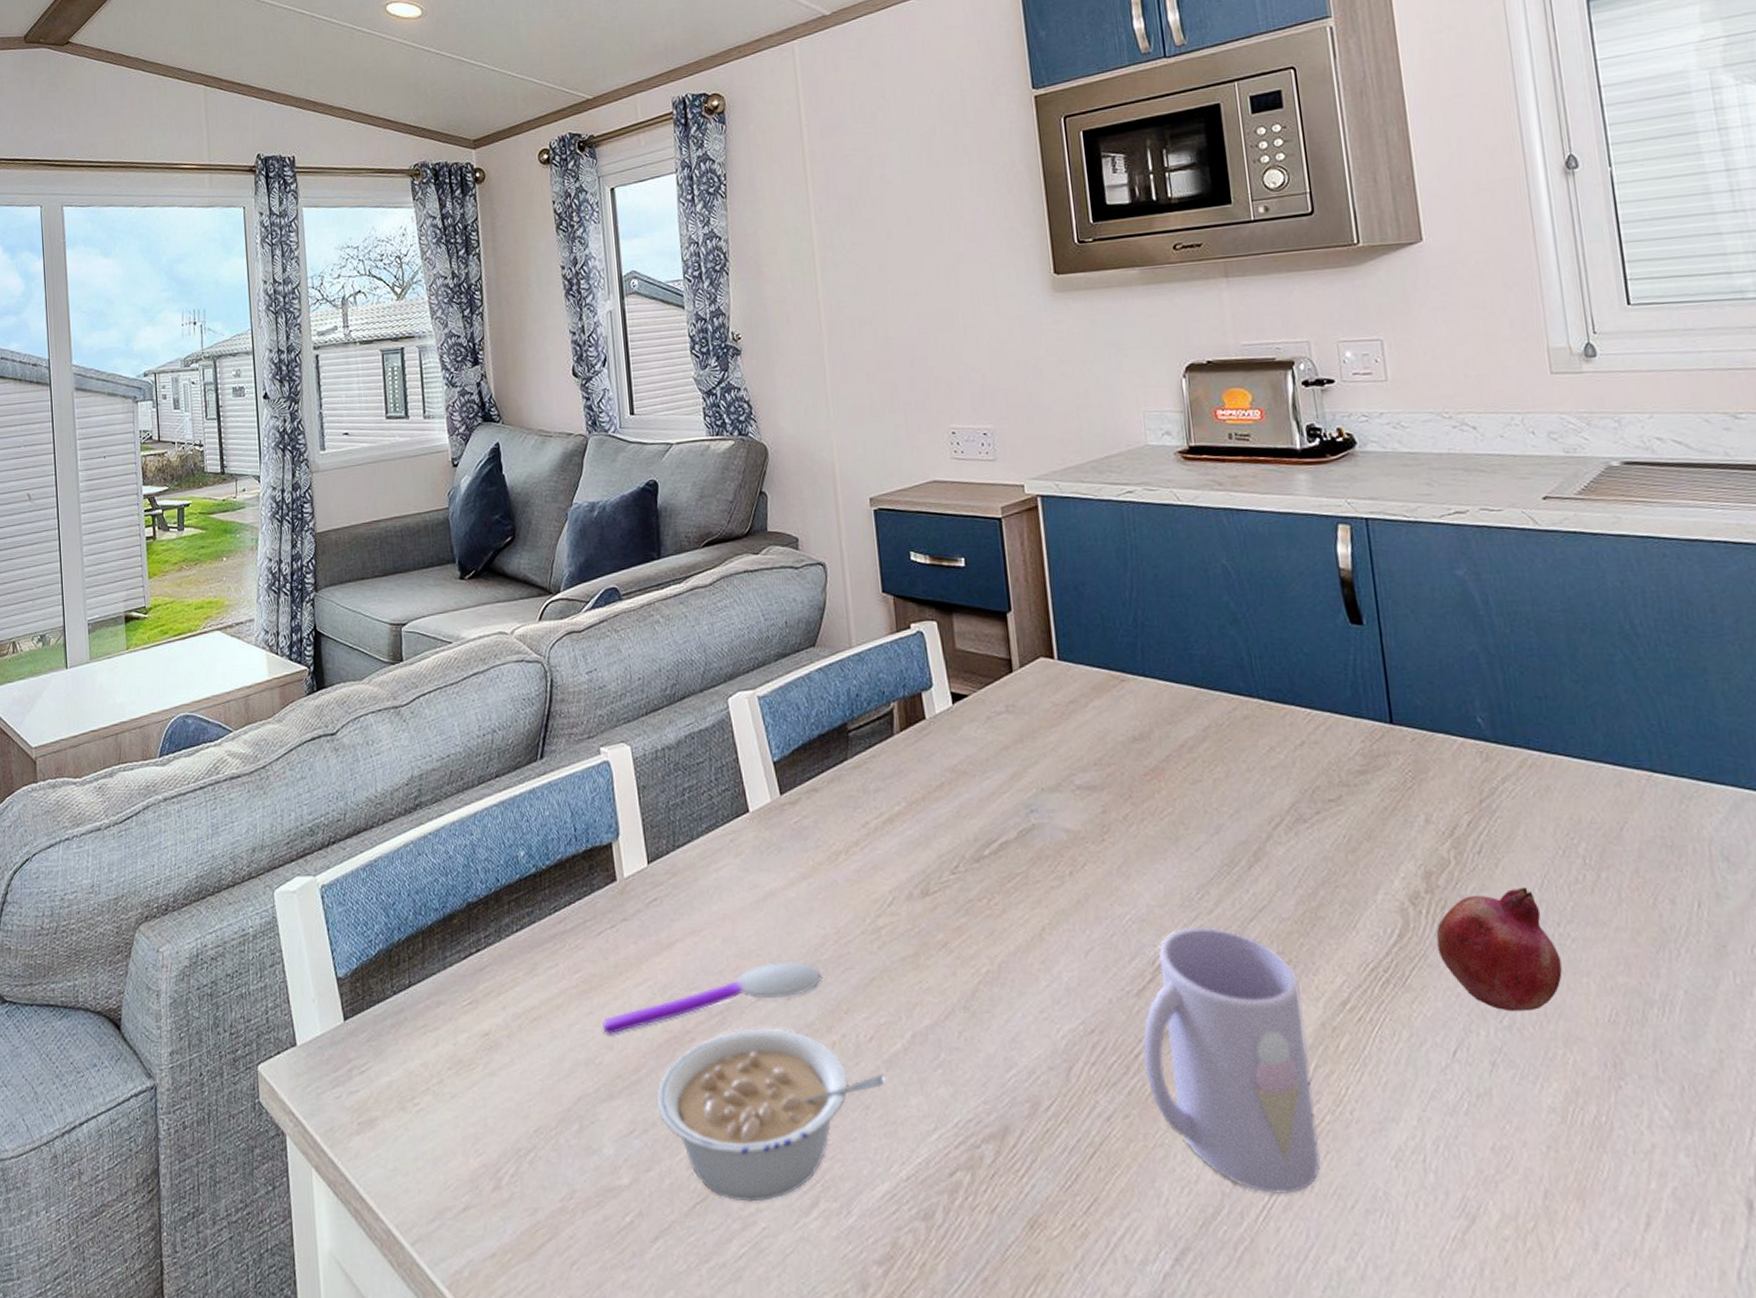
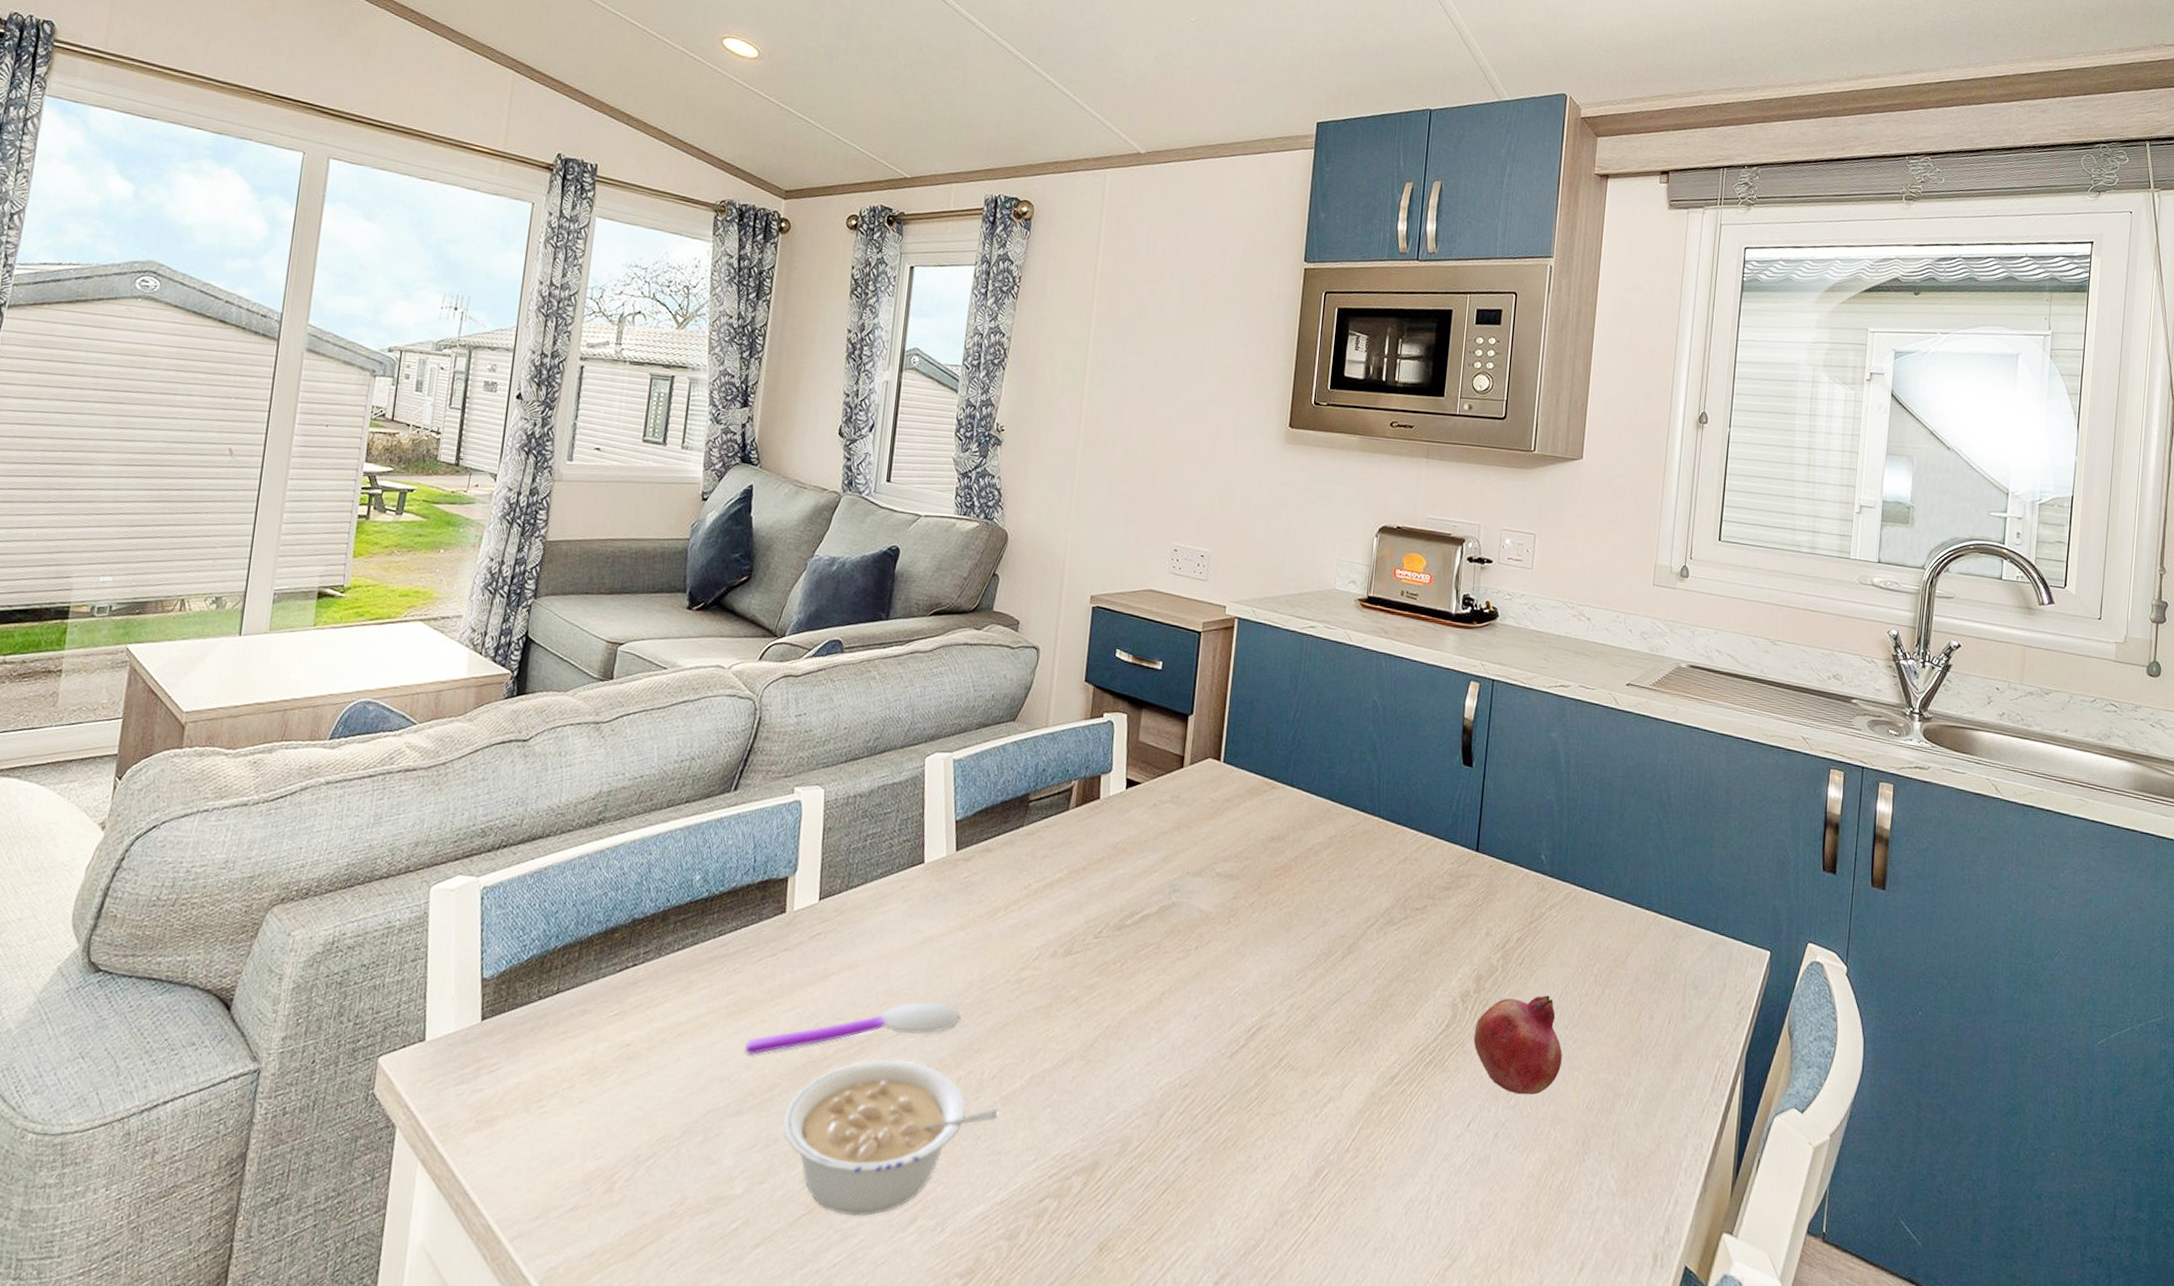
mug: present [1142,927,1320,1194] -> none [1223,1004,1362,1232]

